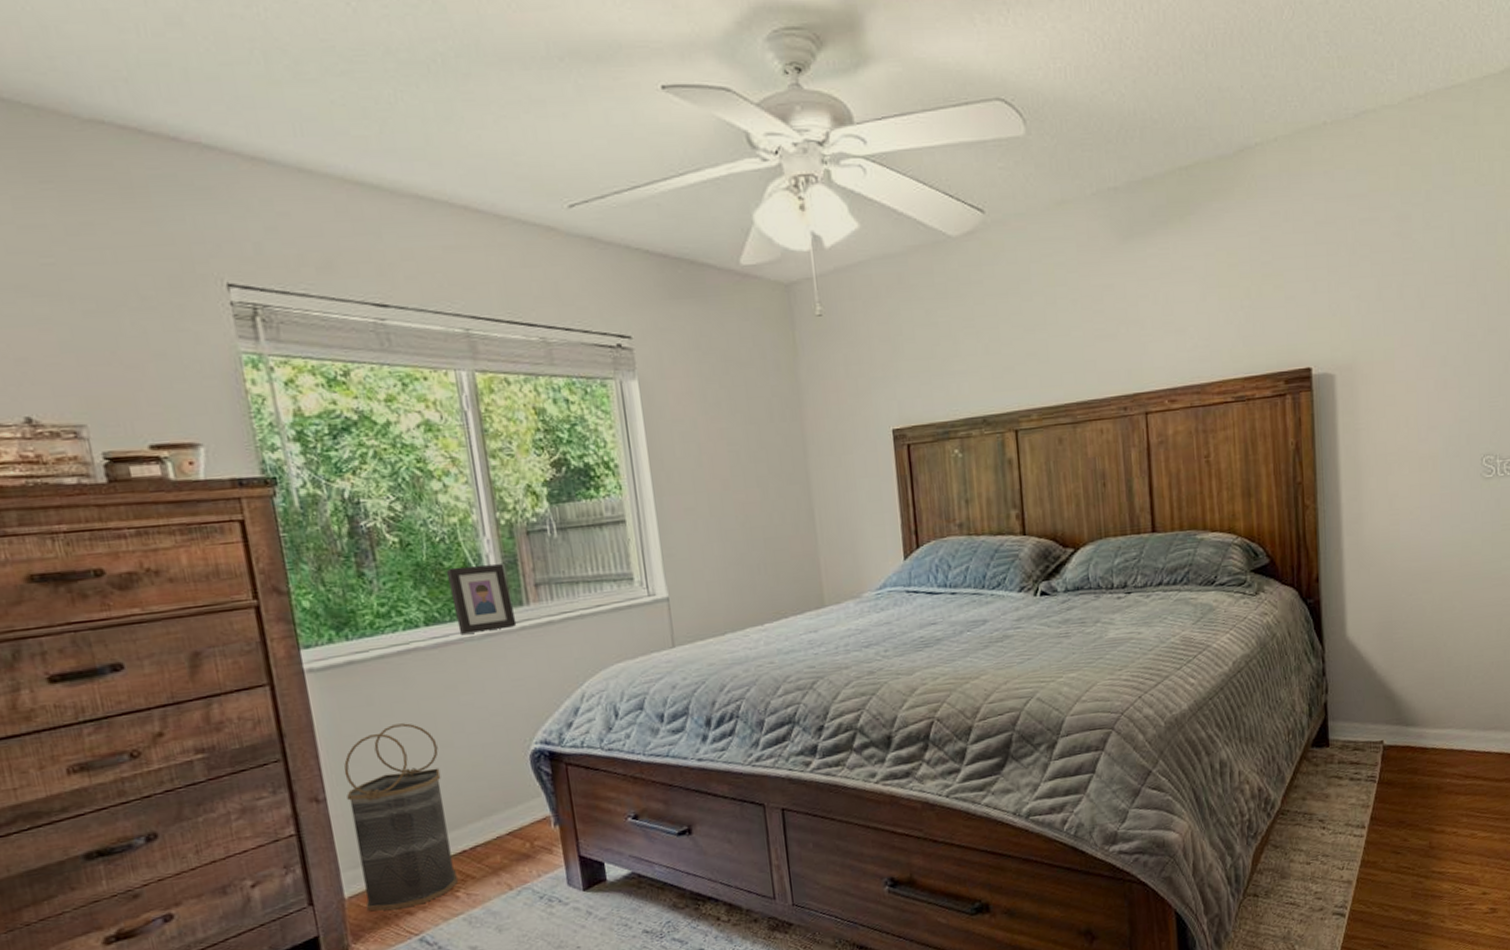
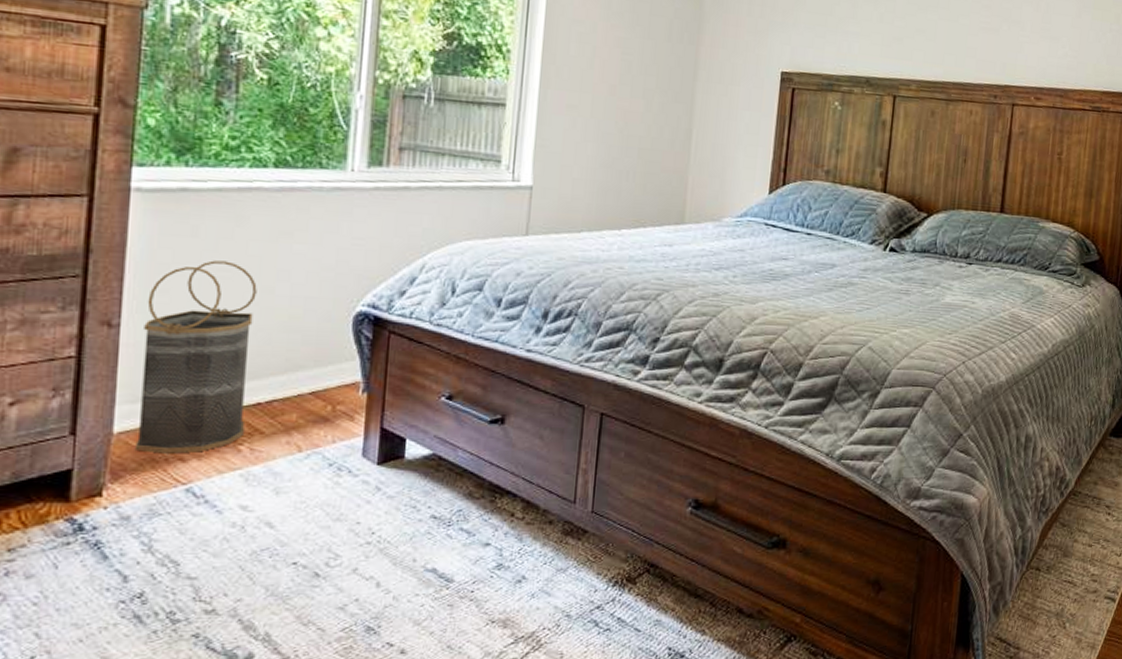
picture frame: present [445,564,517,636] -> none [308,115,372,187]

